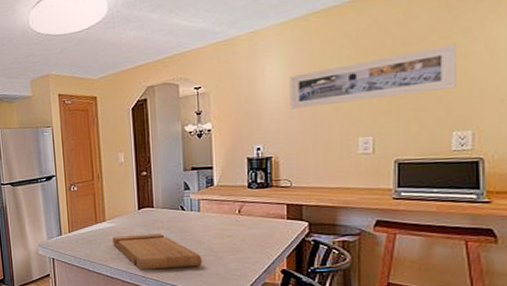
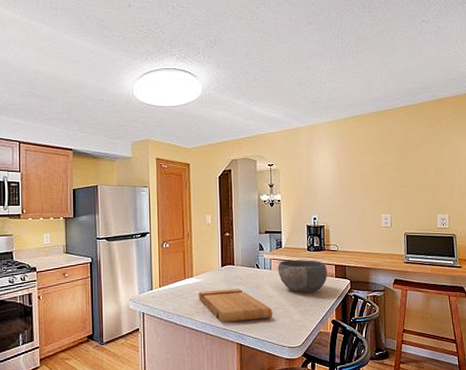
bowl: none [208,198,276,238] -> present [278,259,327,293]
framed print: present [289,44,457,109] -> none [336,152,438,189]

